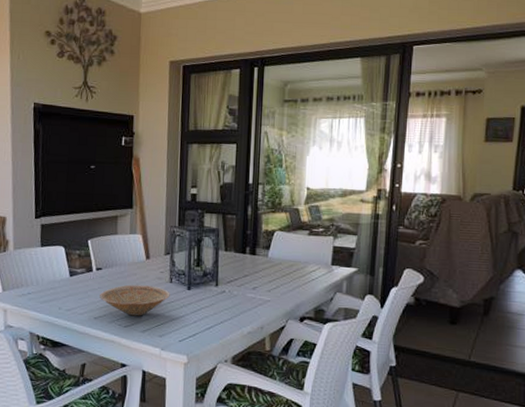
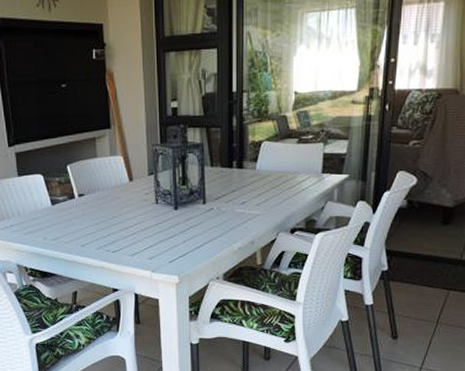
bowl: present [100,284,170,316] -> none [85,208,157,241]

